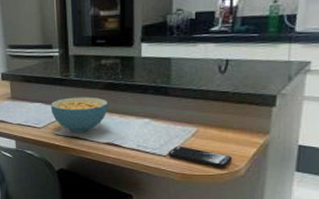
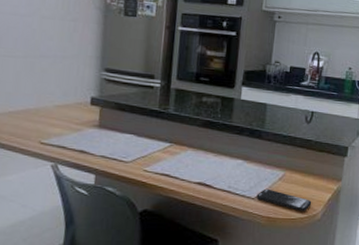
cereal bowl: present [50,97,108,132] -> none [142,131,204,170]

